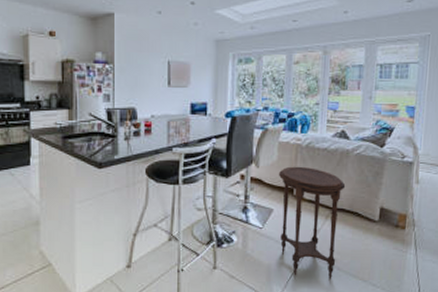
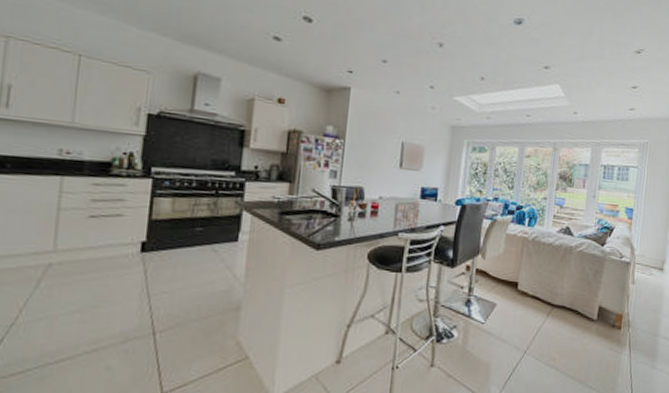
side table: present [278,166,346,279] -> none [501,259,568,380]

